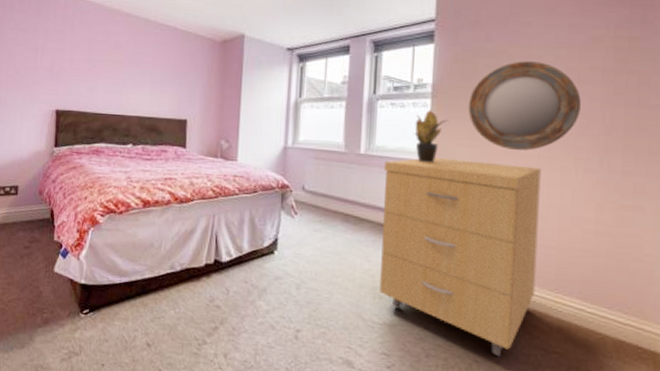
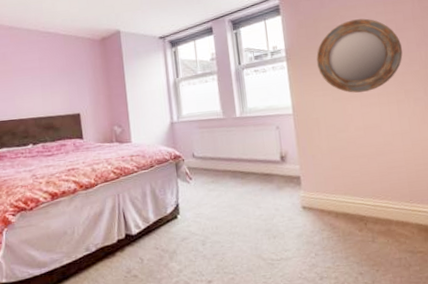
storage cabinet: present [379,157,541,357] -> none [257,104,396,266]
potted plant: present [413,110,448,163] -> none [277,71,303,116]

